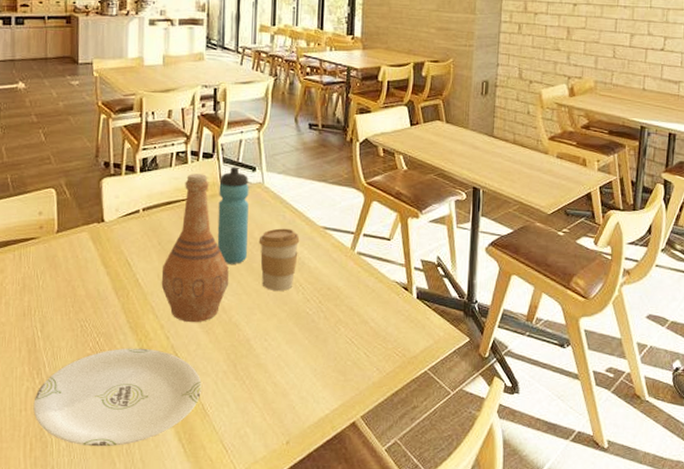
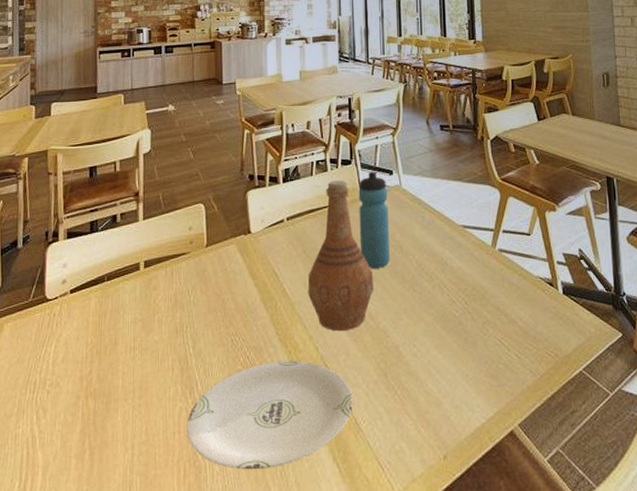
coffee cup: present [258,228,300,291] -> none [400,229,441,293]

